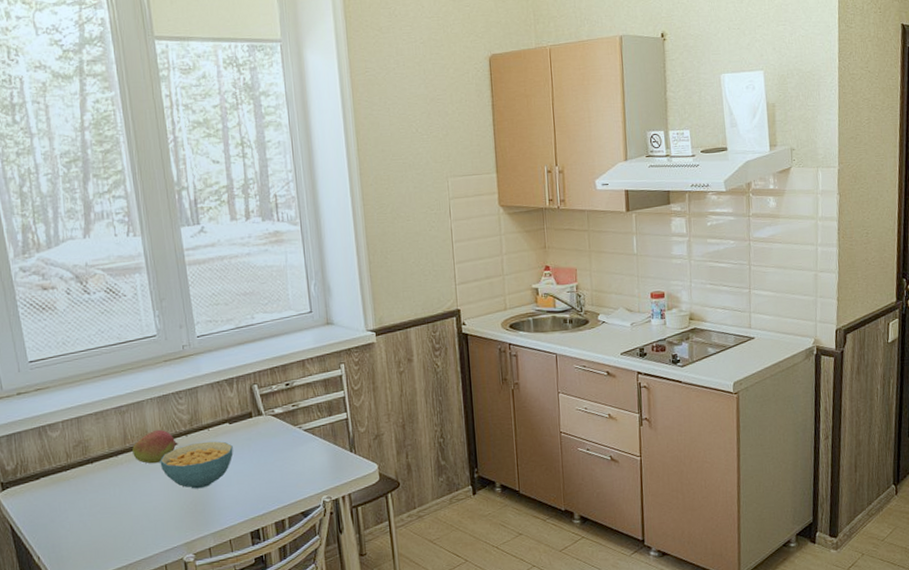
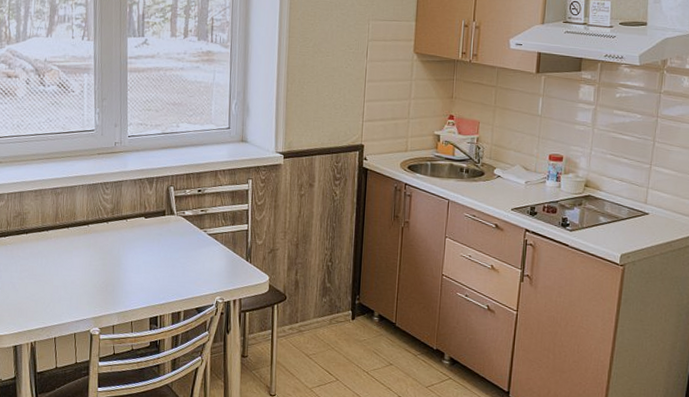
fruit: present [132,429,178,464] -> none [61,213,100,243]
cereal bowl: present [160,441,233,489] -> none [82,230,145,272]

